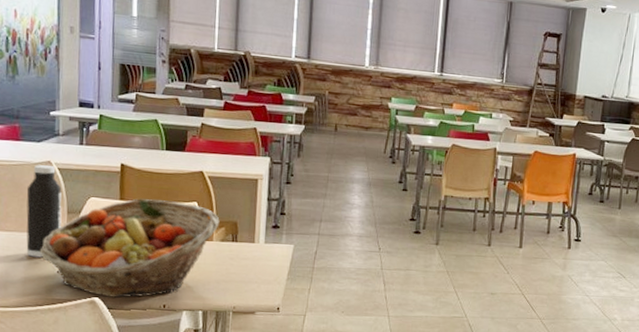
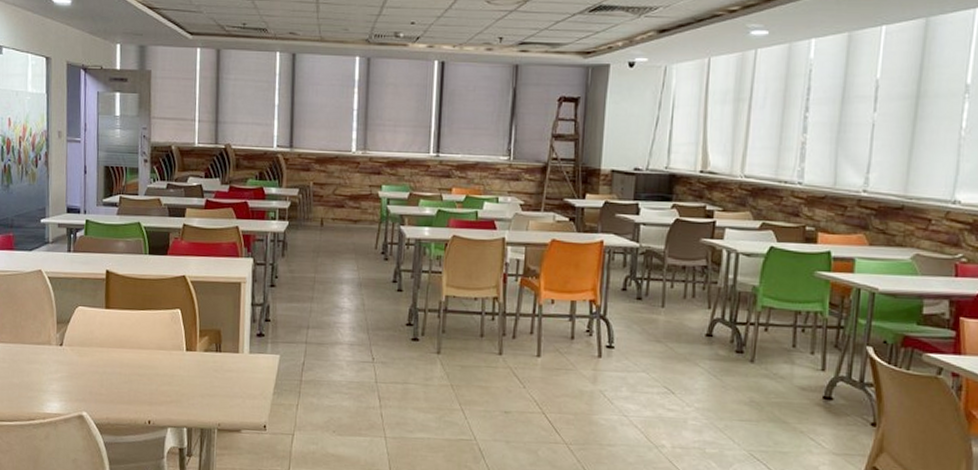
water bottle: present [26,164,62,258] -> none [20,273,52,370]
fruit basket: present [39,198,220,298] -> none [32,307,203,413]

